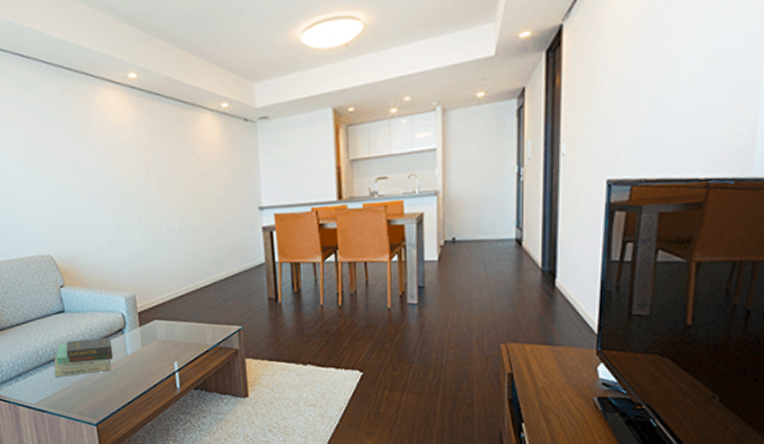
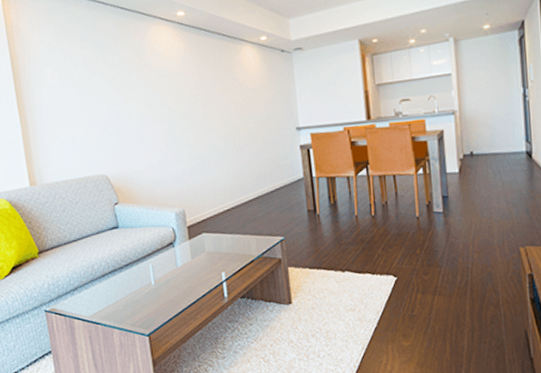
books: present [54,338,114,377] -> none [108,251,165,290]

